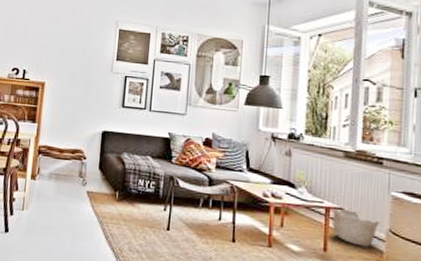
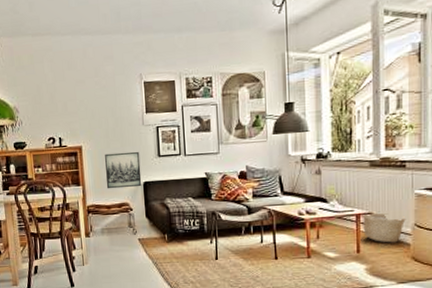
wall art: none [63,94,104,135] -> present [105,152,142,189]

